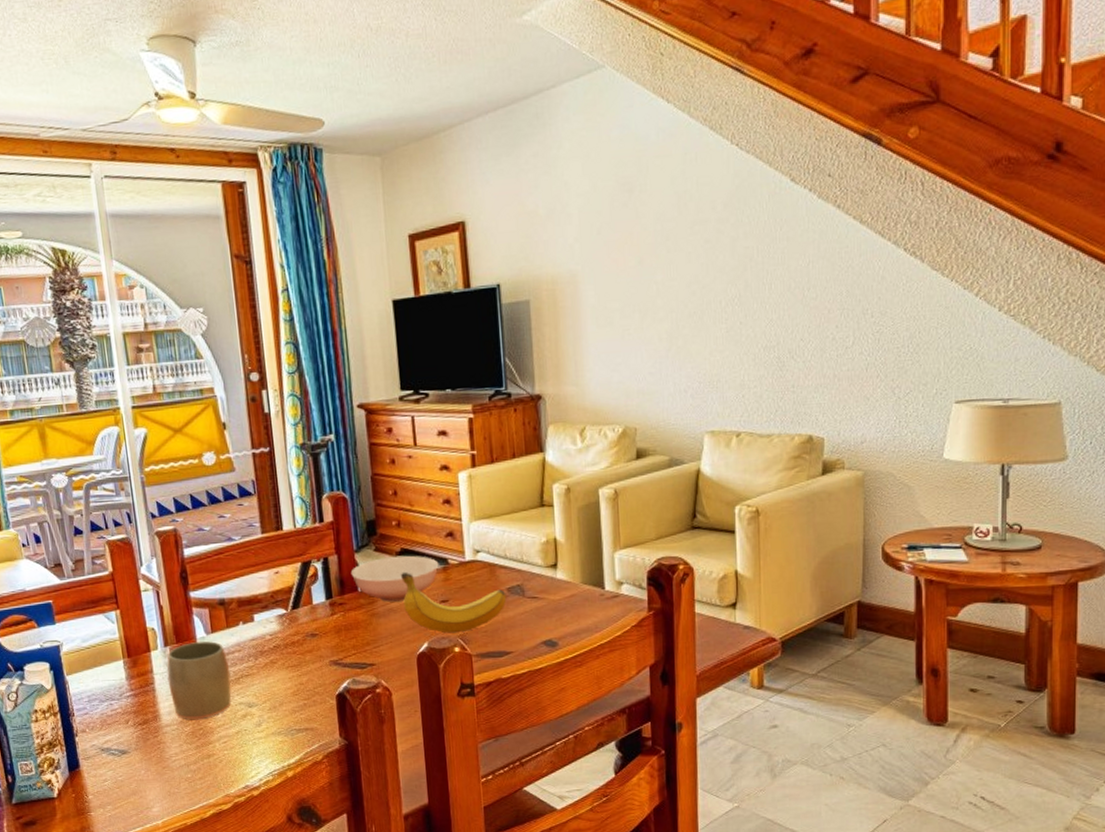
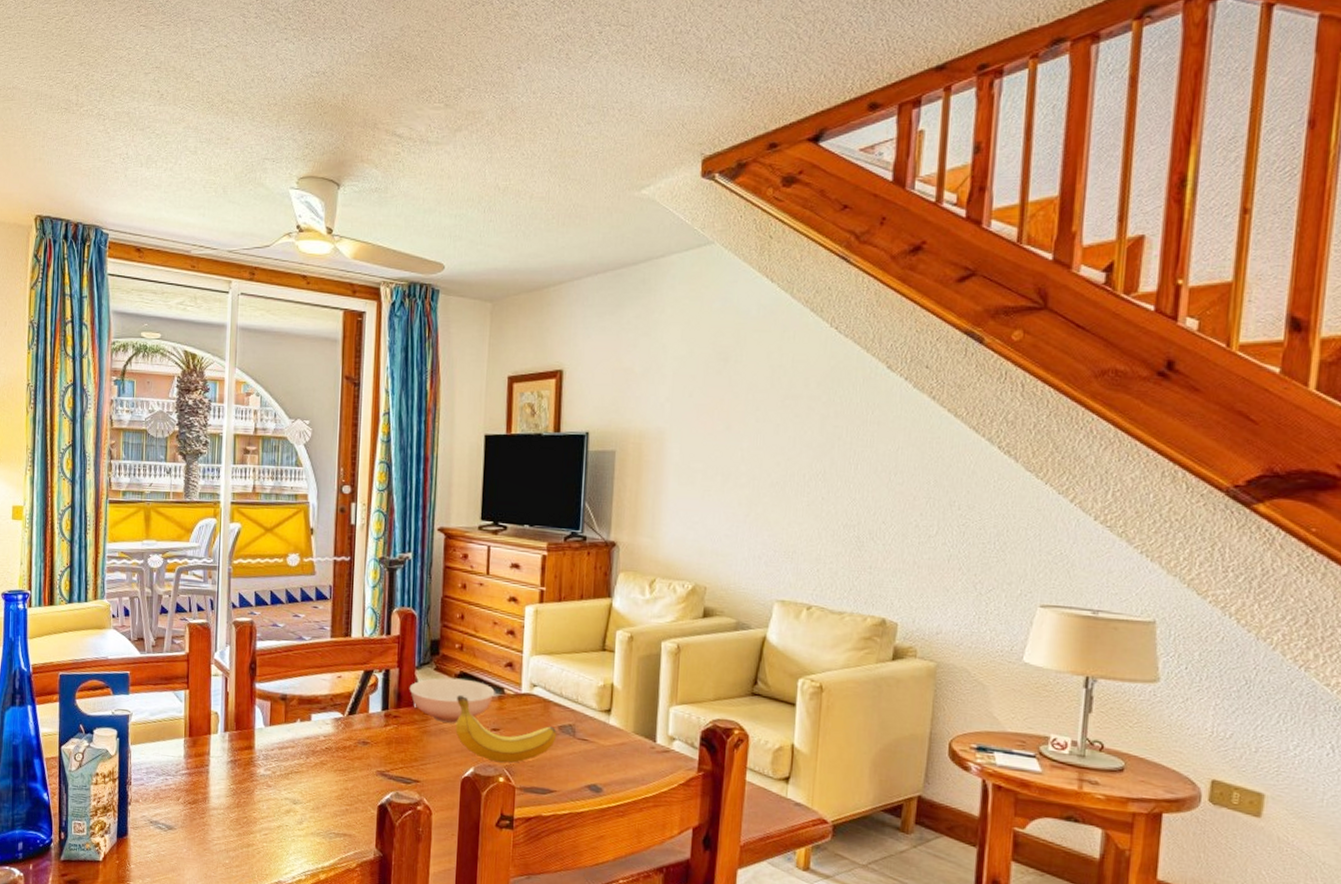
mug: present [167,641,231,719] -> none [222,731,282,808]

